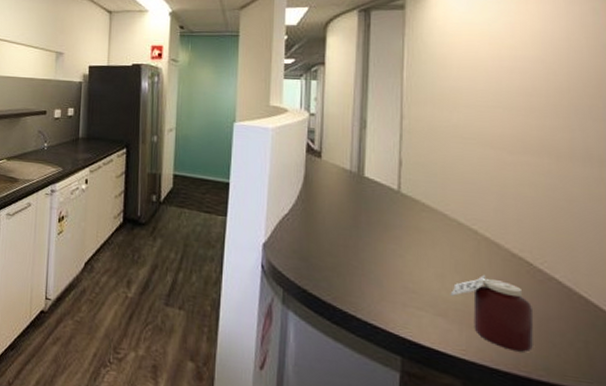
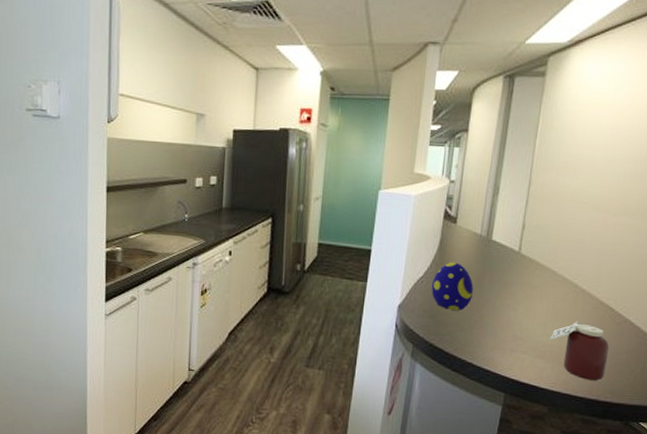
decorative egg: none [300,199,348,253] -> present [432,262,473,310]

